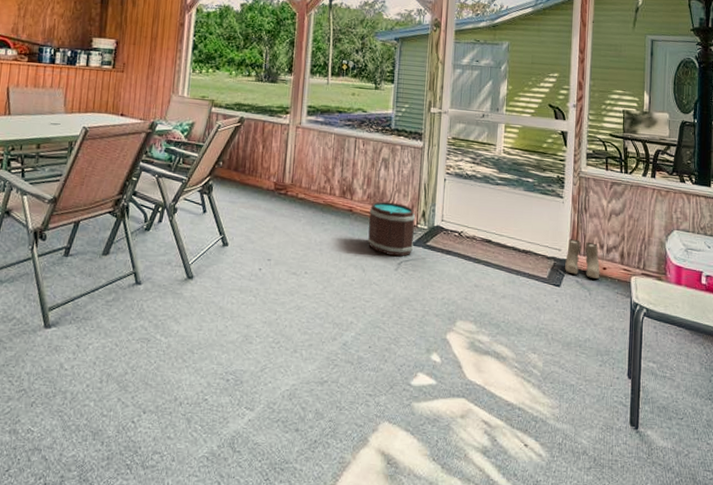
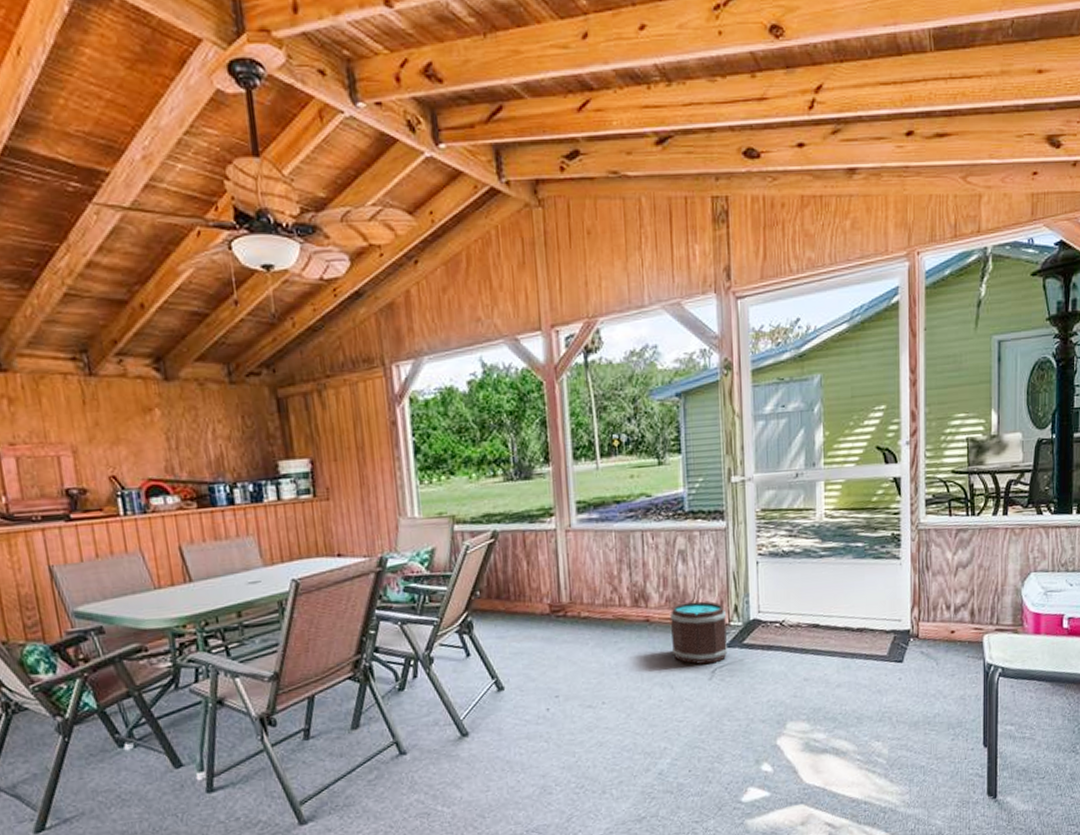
boots: present [565,239,600,279] -> none [907,604,948,646]

